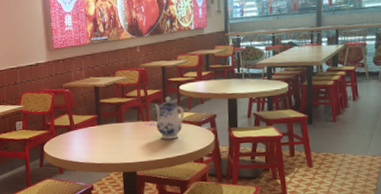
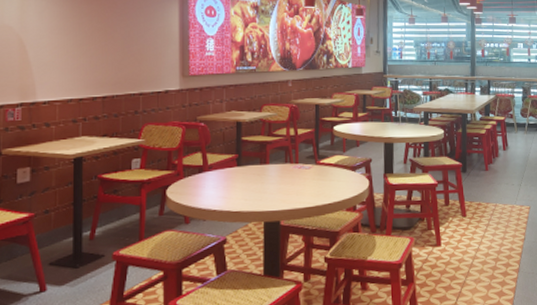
teapot: present [154,96,184,139] -> none [305,137,337,185]

